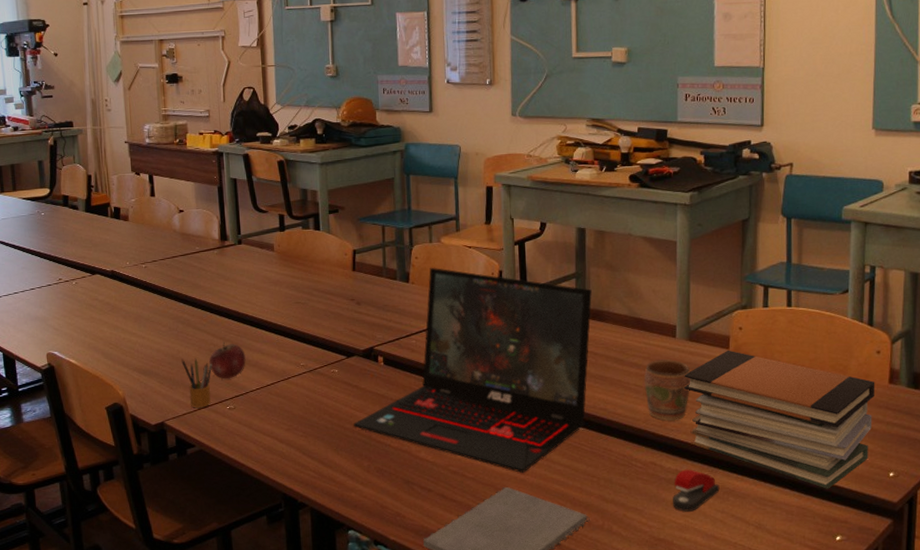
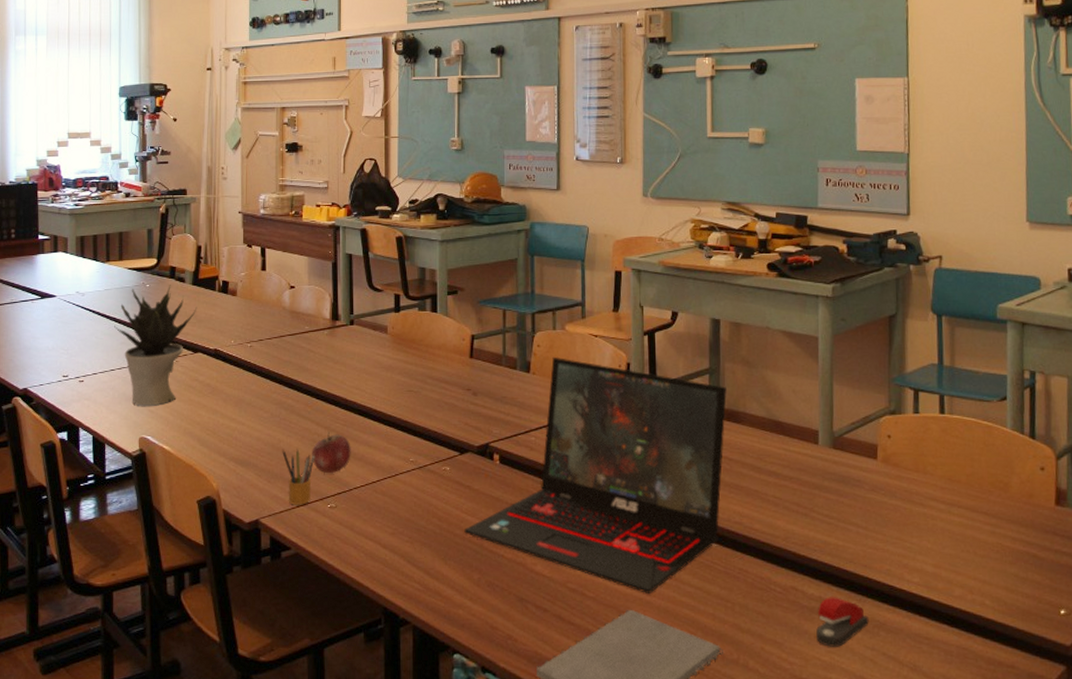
potted plant: none [14,212,92,325] -> present [114,285,197,406]
mug: present [644,359,691,421] -> none [784,469,836,539]
book stack: present [684,350,875,489] -> none [827,460,1041,627]

